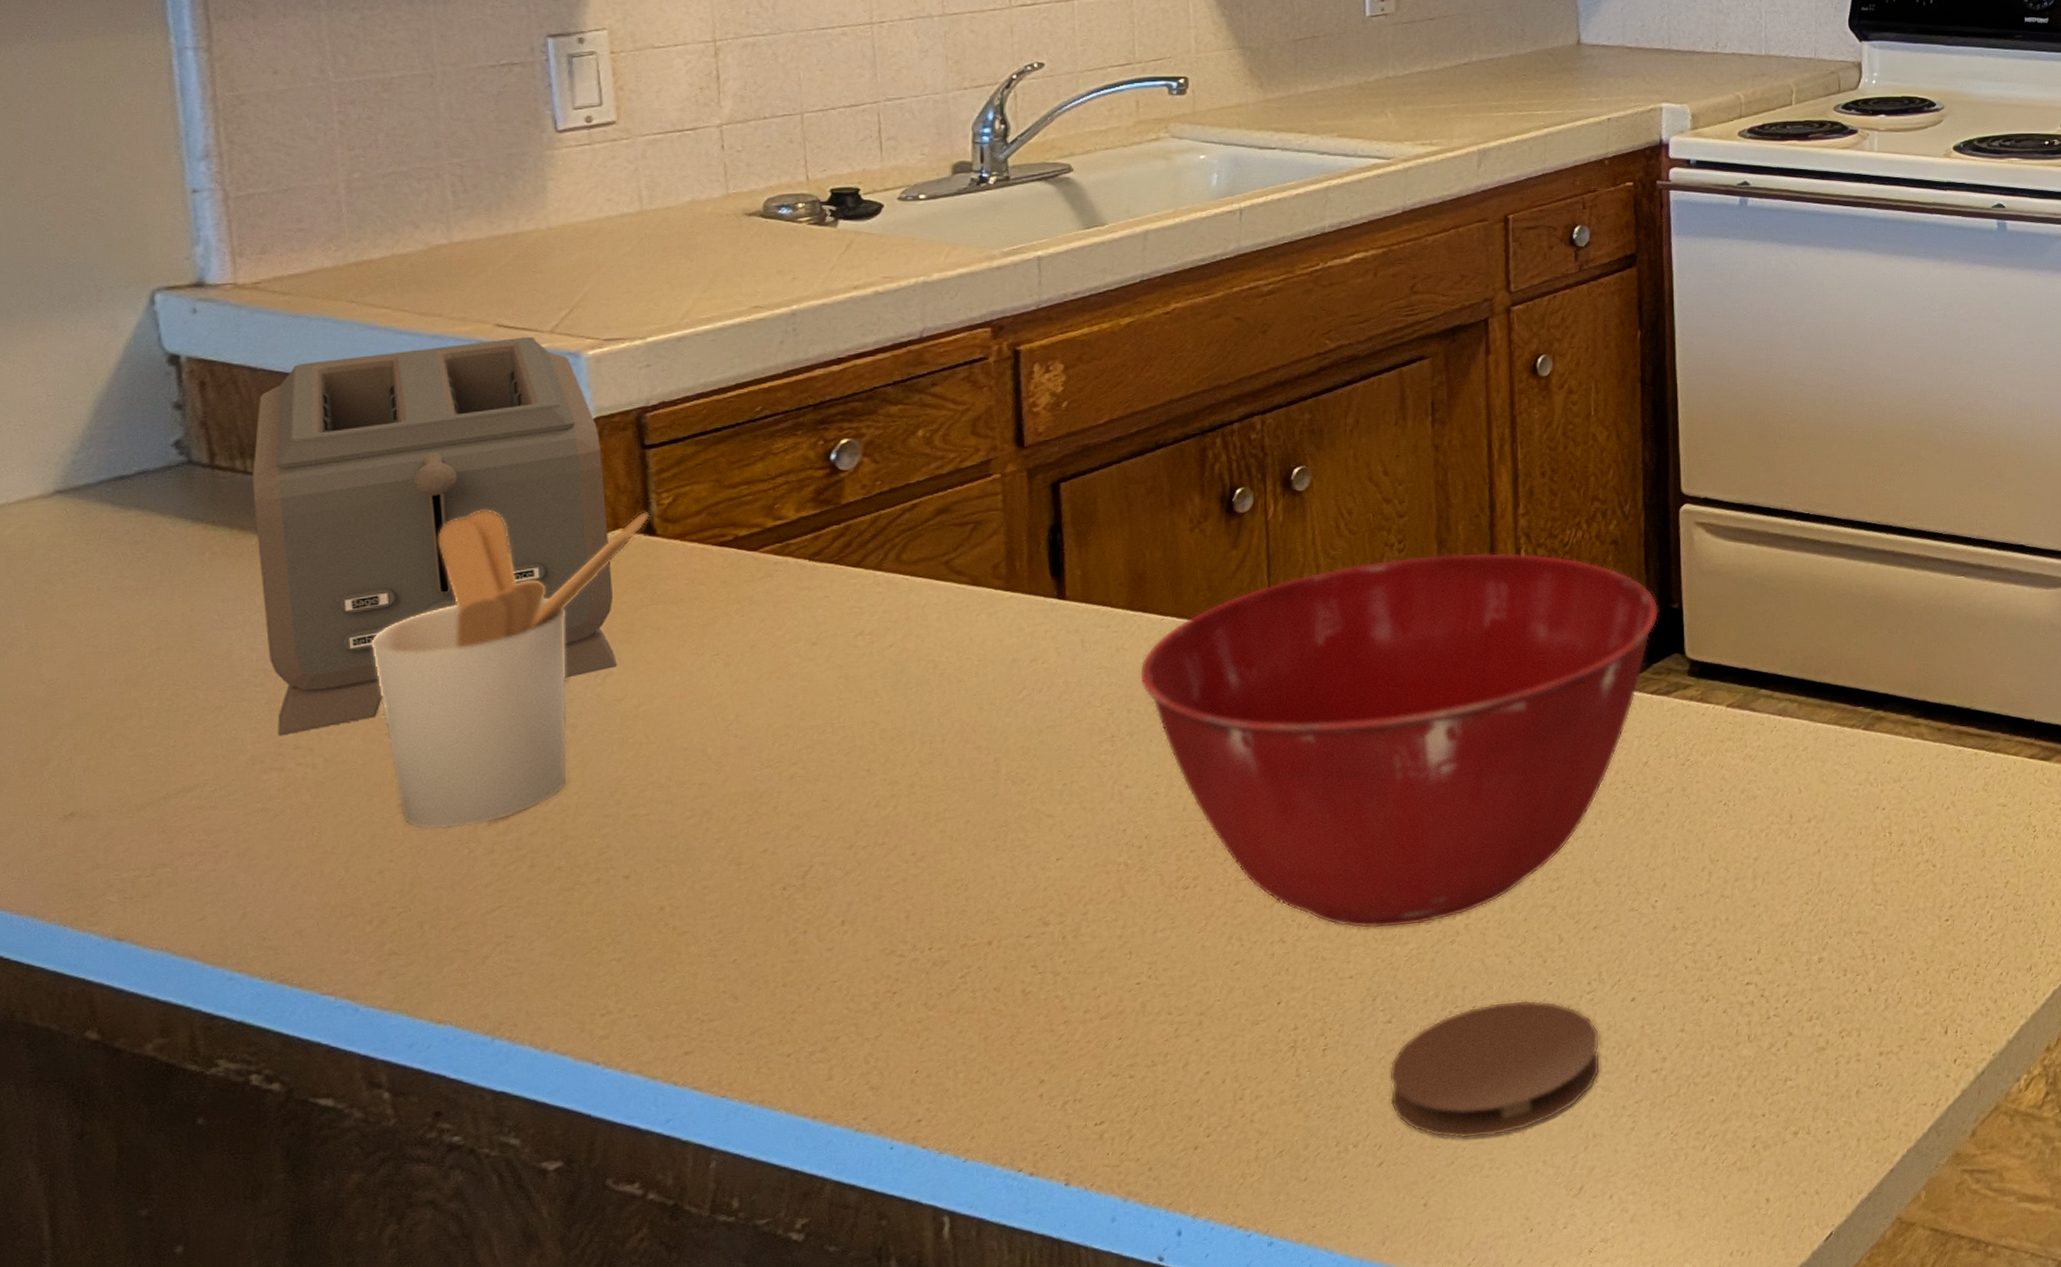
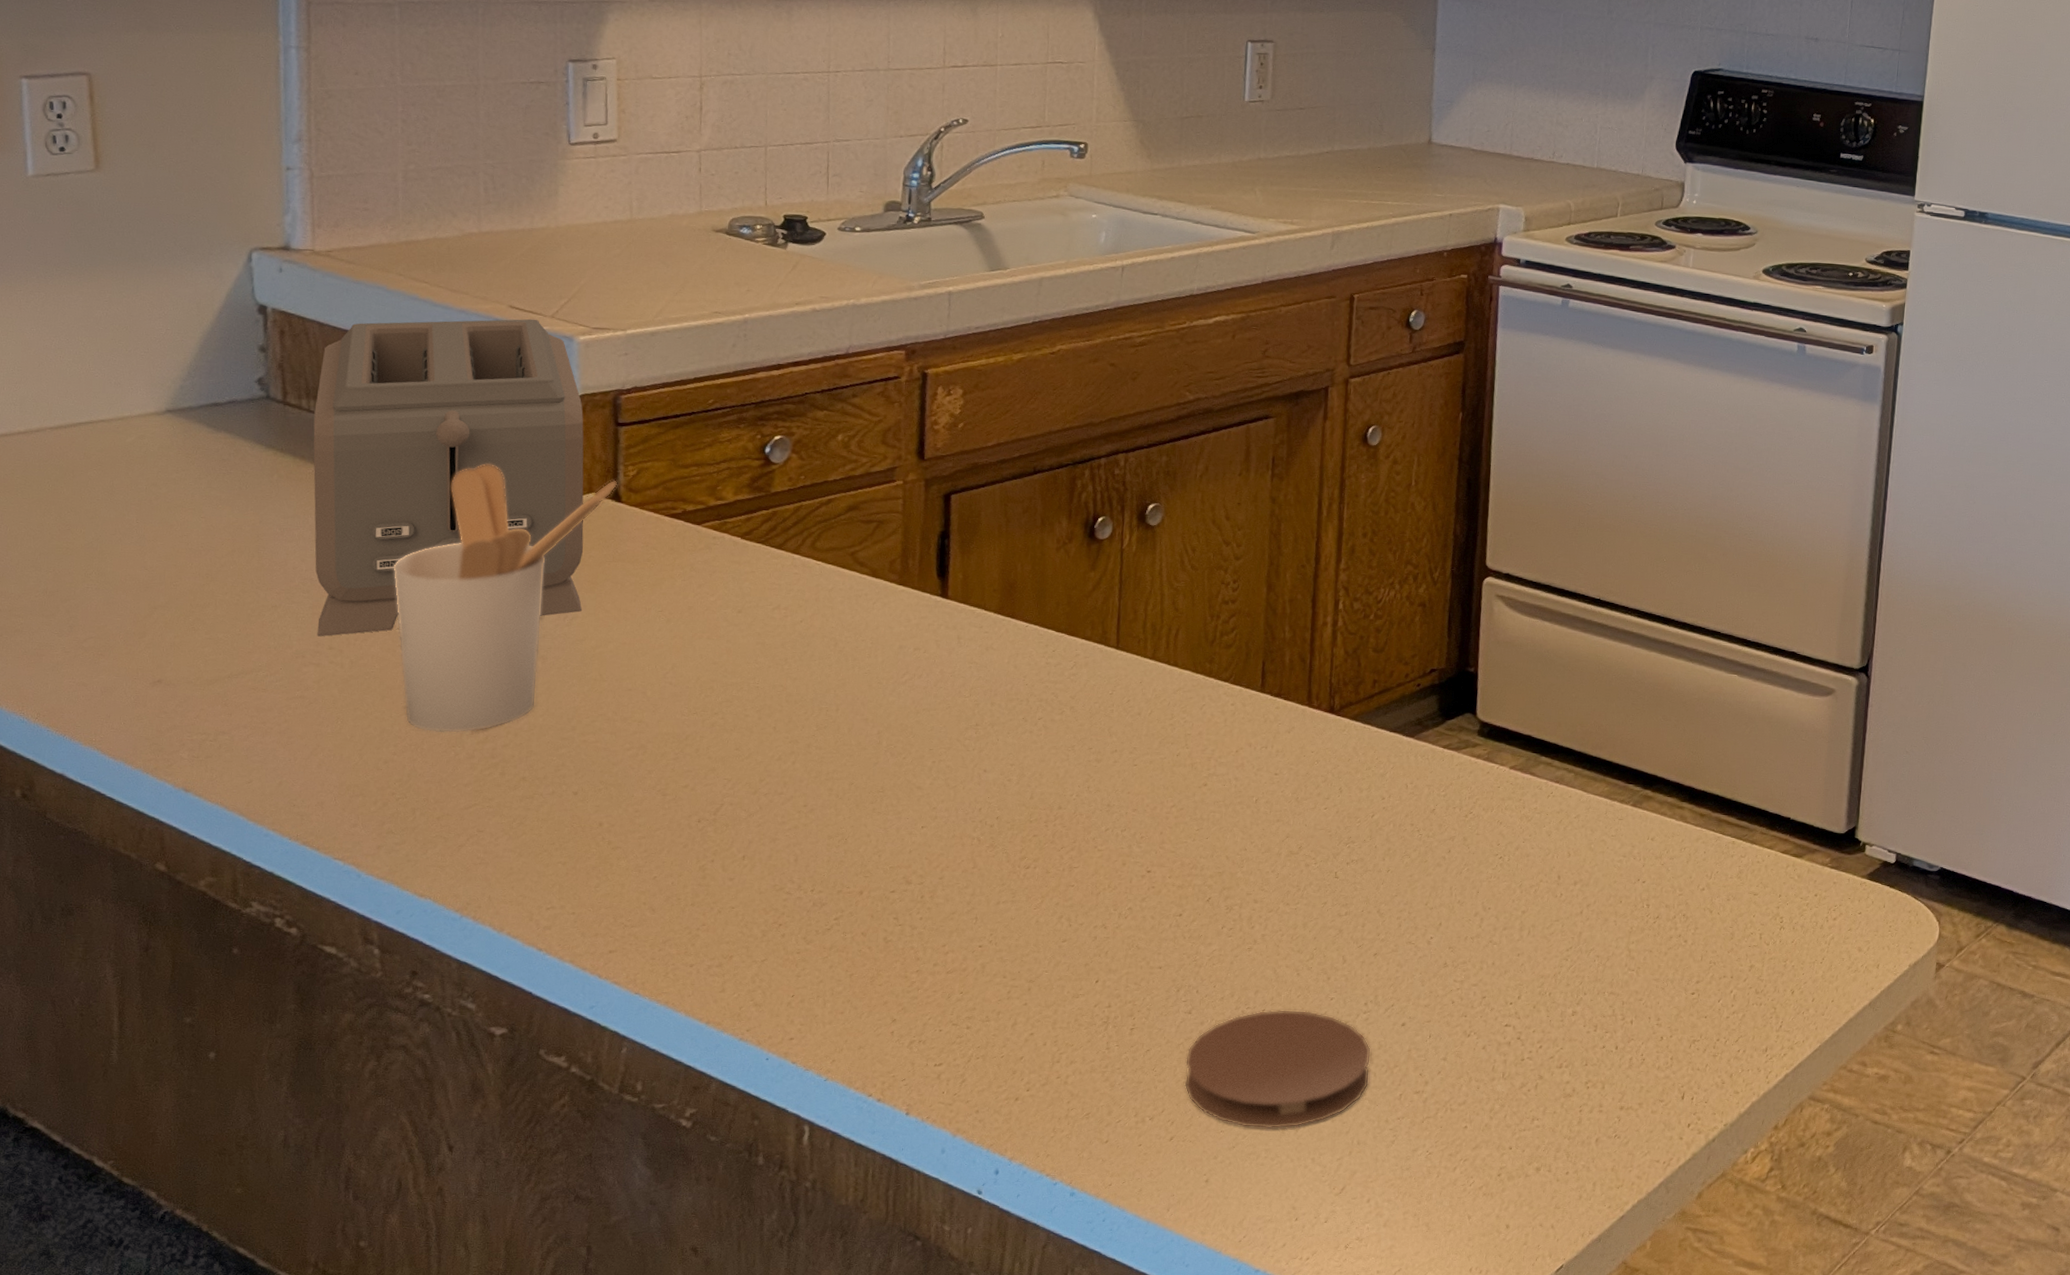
mixing bowl: present [1139,552,1659,929] -> none [1003,596,1457,929]

